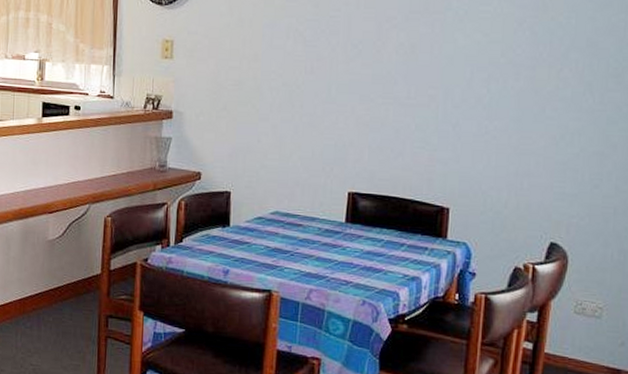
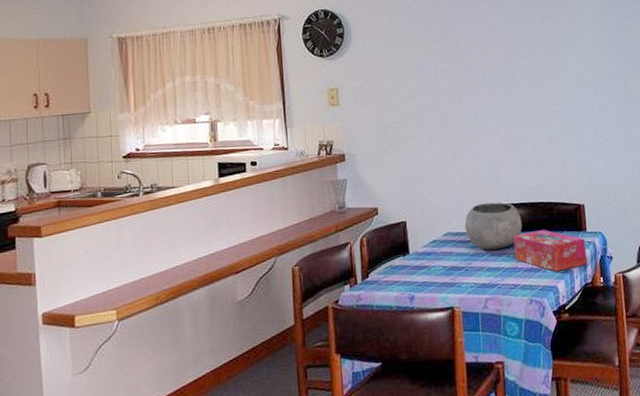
bowl: none [296,187,366,240] -> present [464,202,522,250]
tissue box: none [352,227,443,277] -> present [513,230,587,272]

